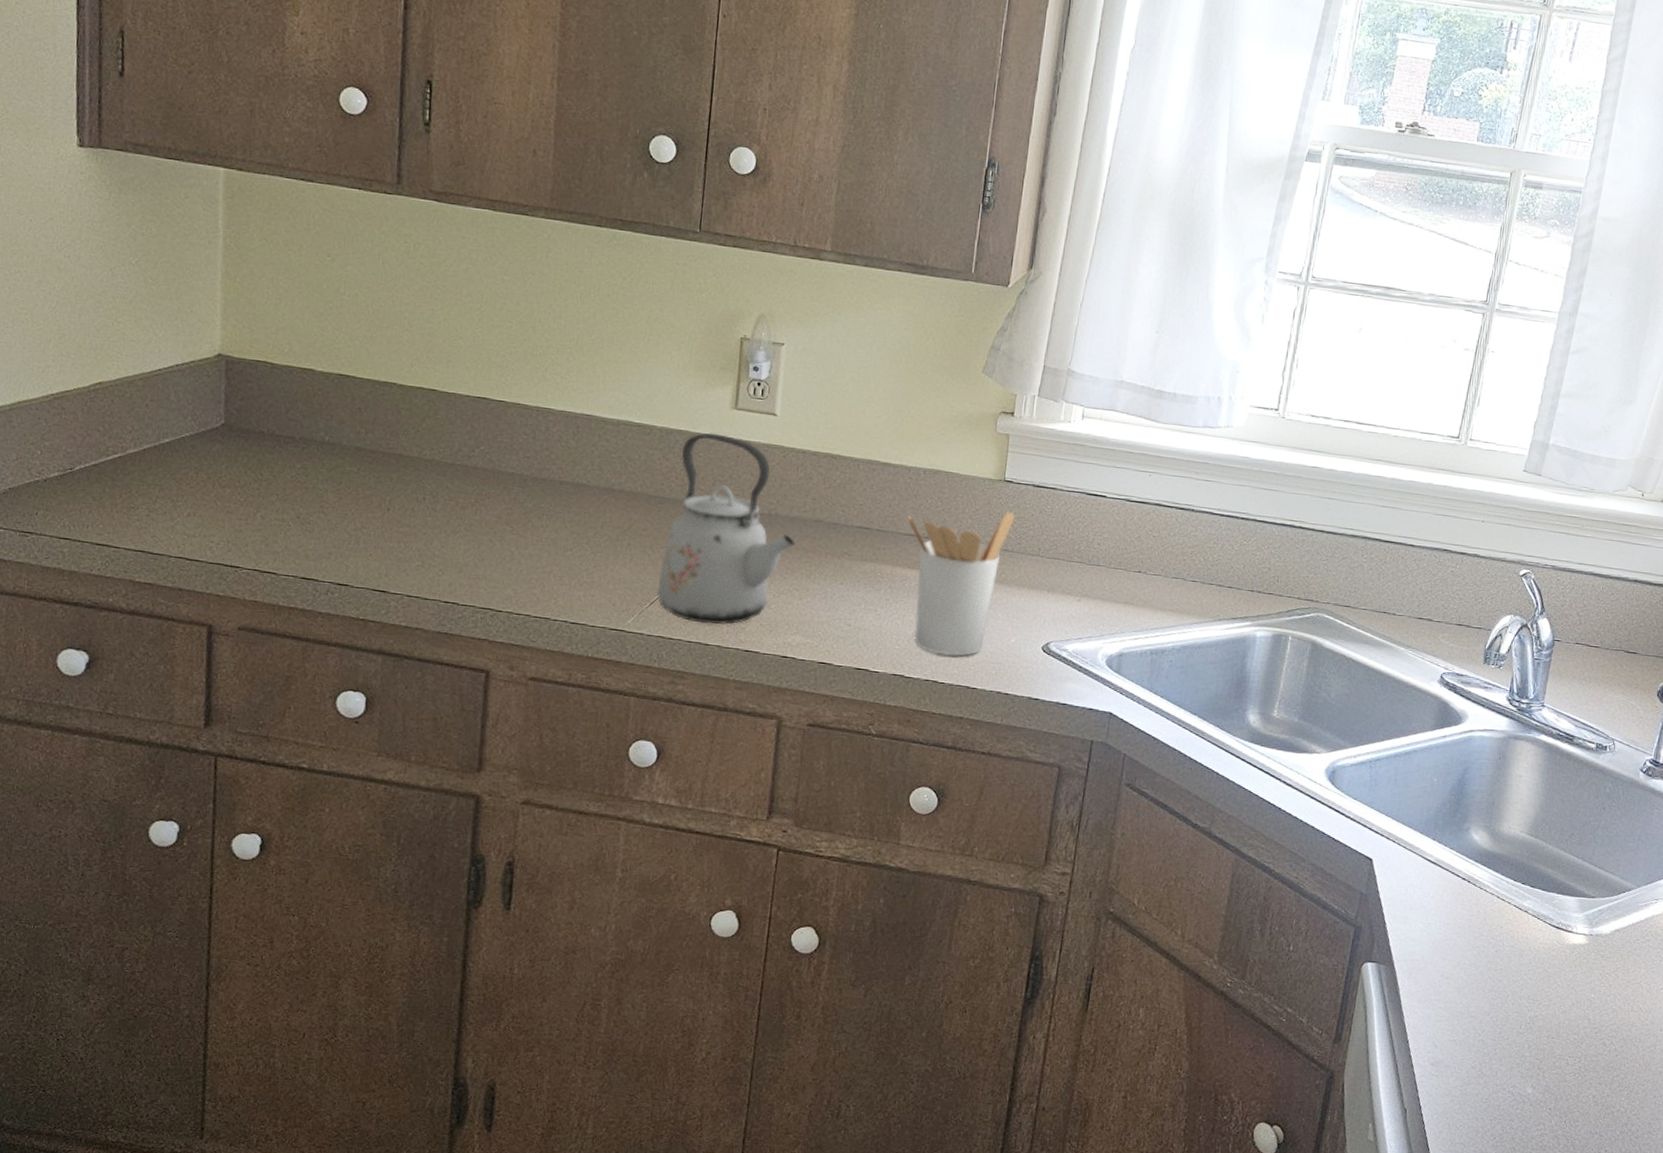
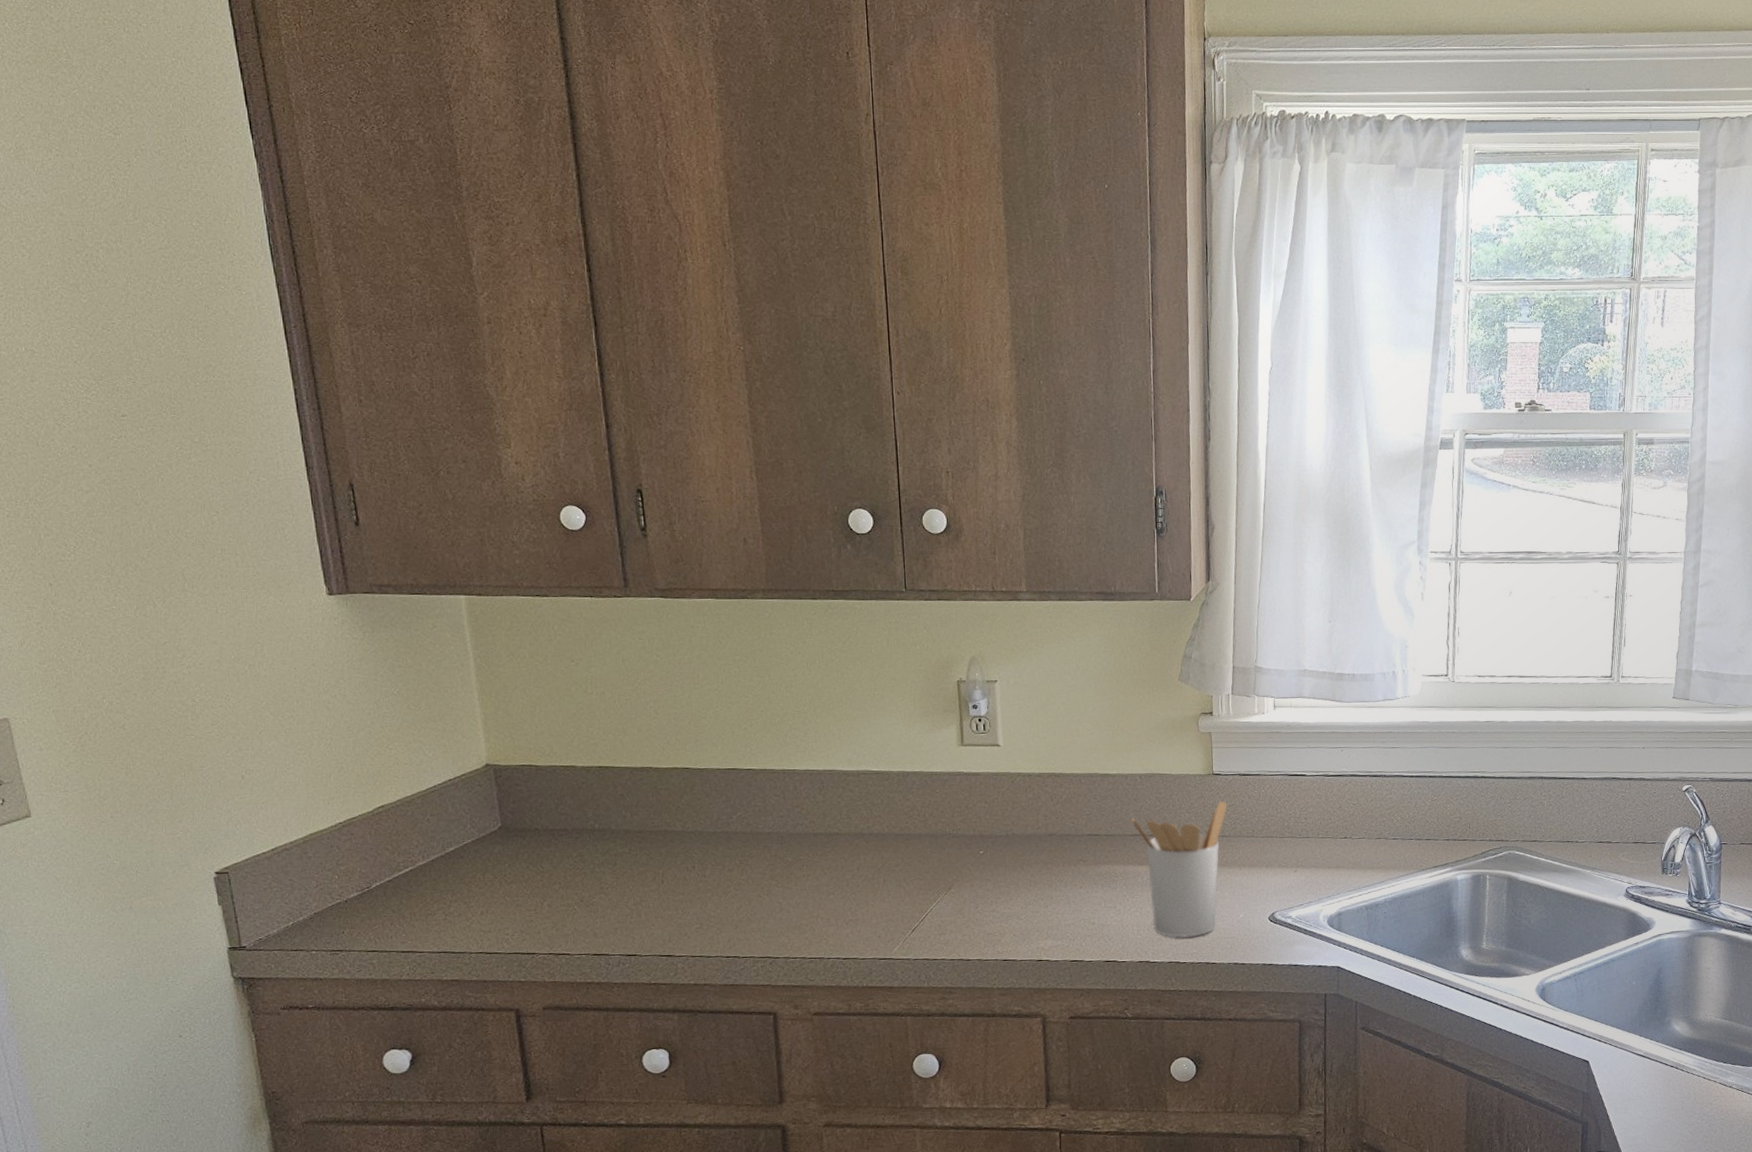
kettle: present [657,432,796,625] -> none [916,770,1034,942]

